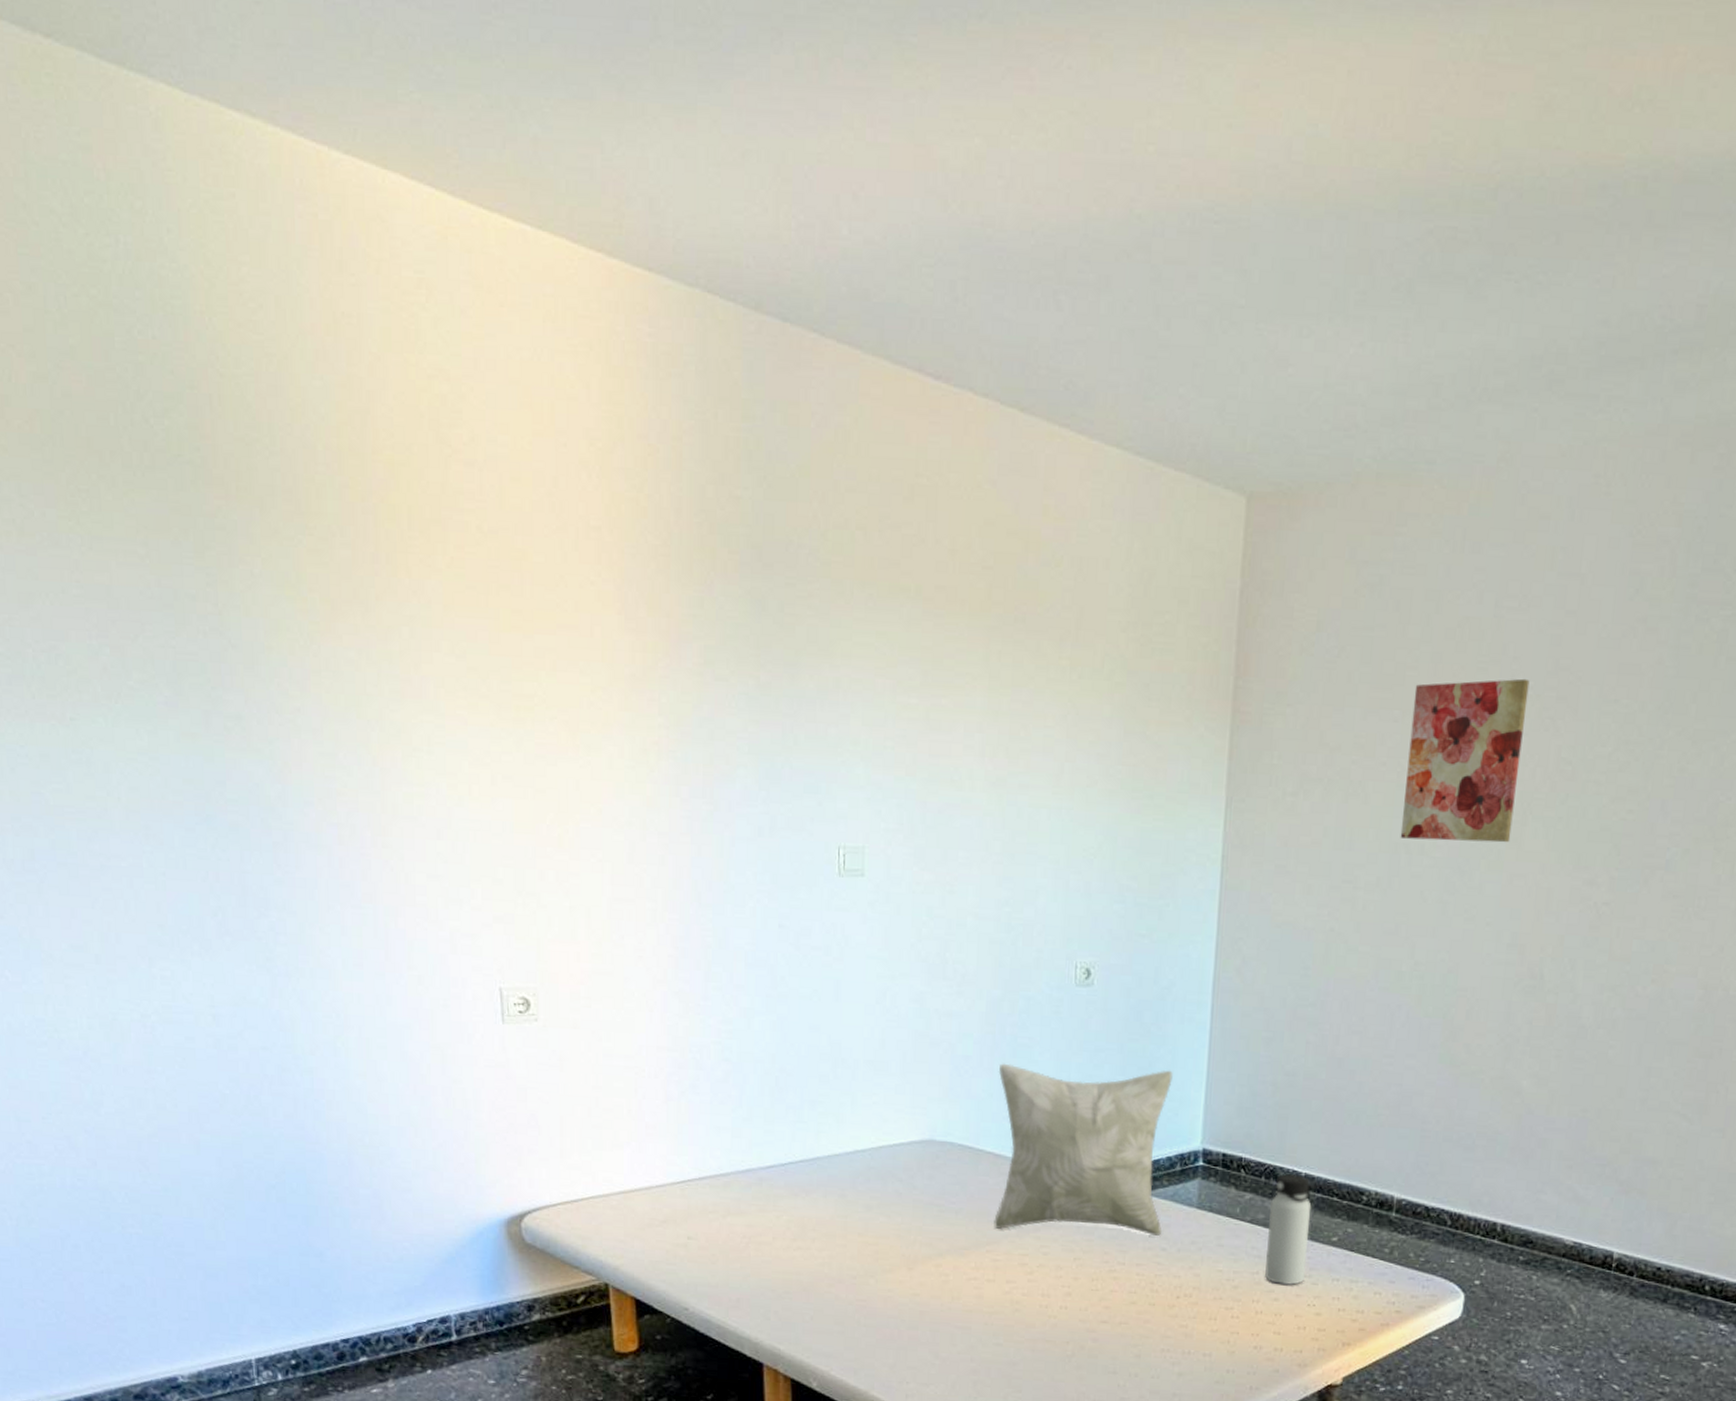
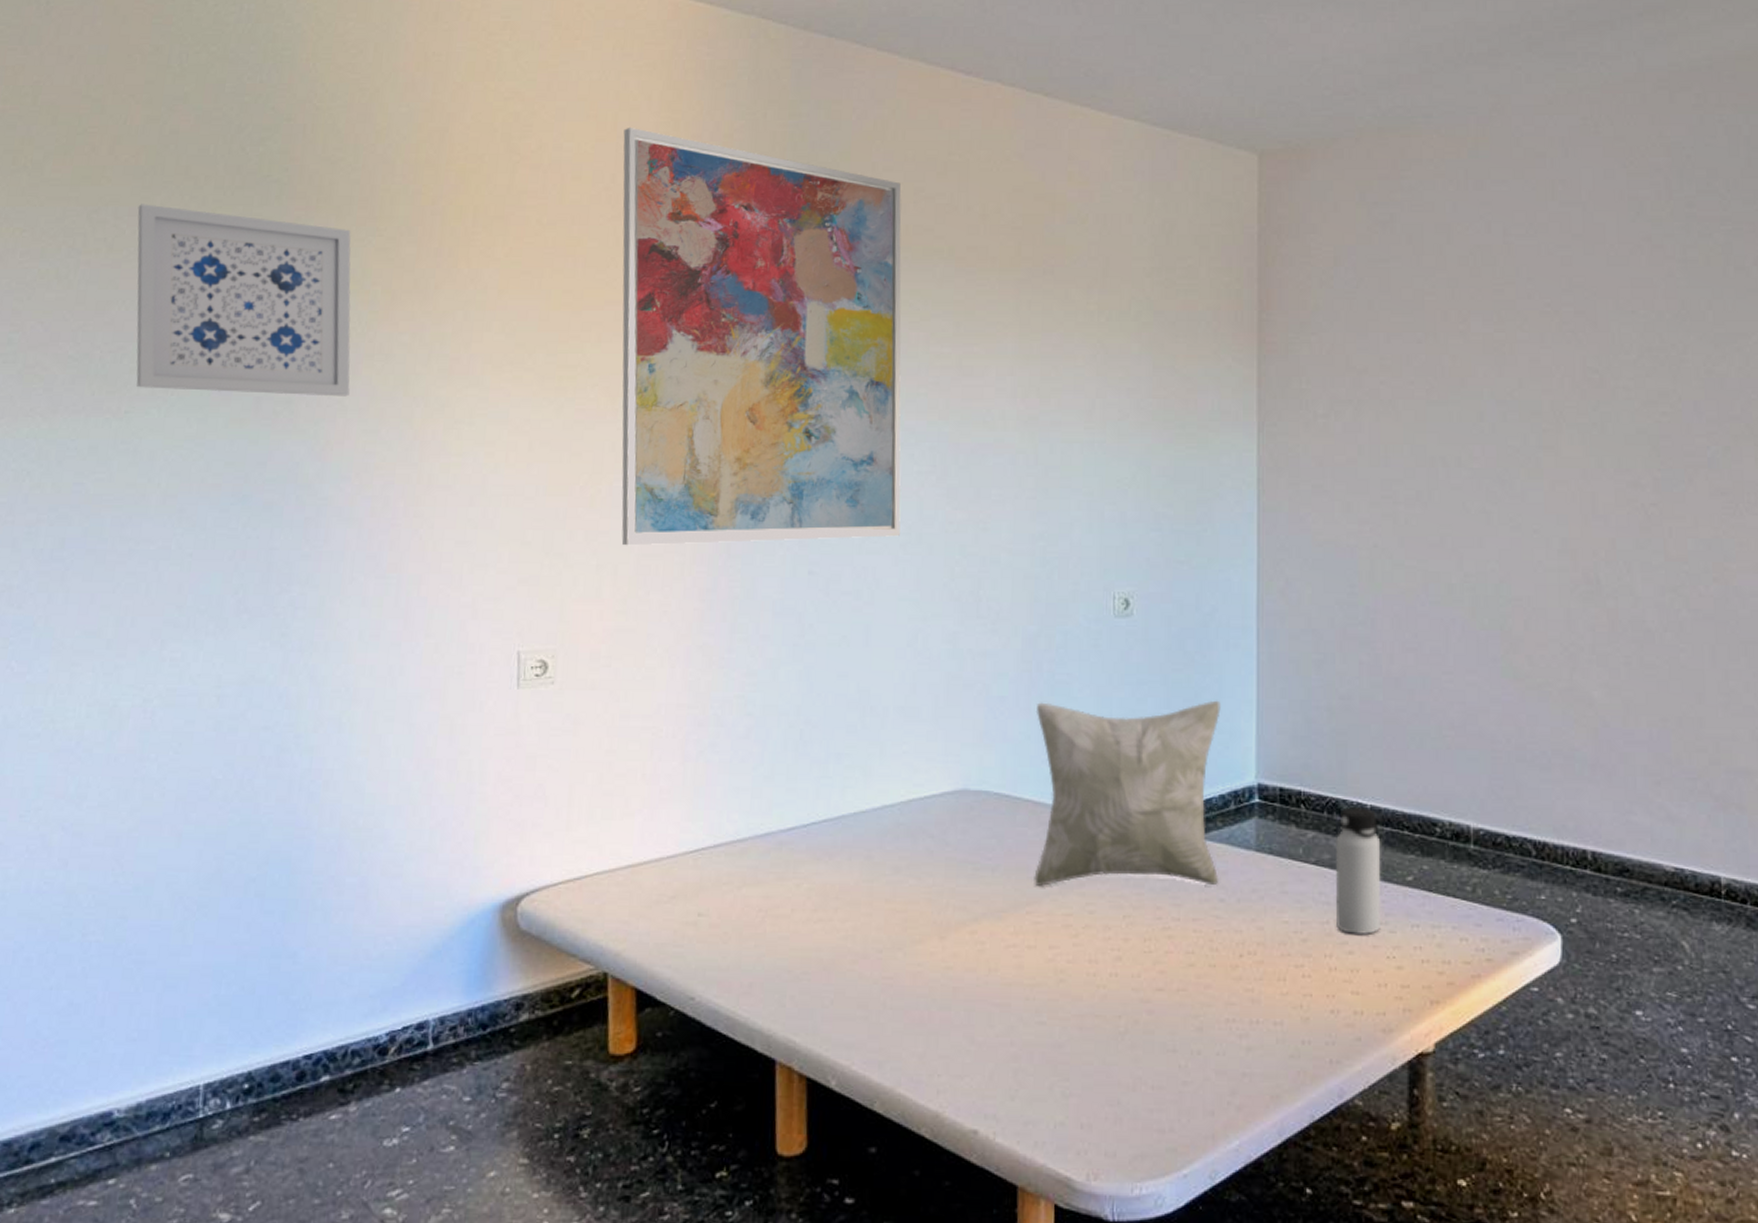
wall art: none [42,481,301,715] -> present [136,204,351,397]
wall art: none [562,420,869,895] -> present [621,127,902,546]
wall art: present [1400,678,1530,843] -> none [1435,297,1547,452]

